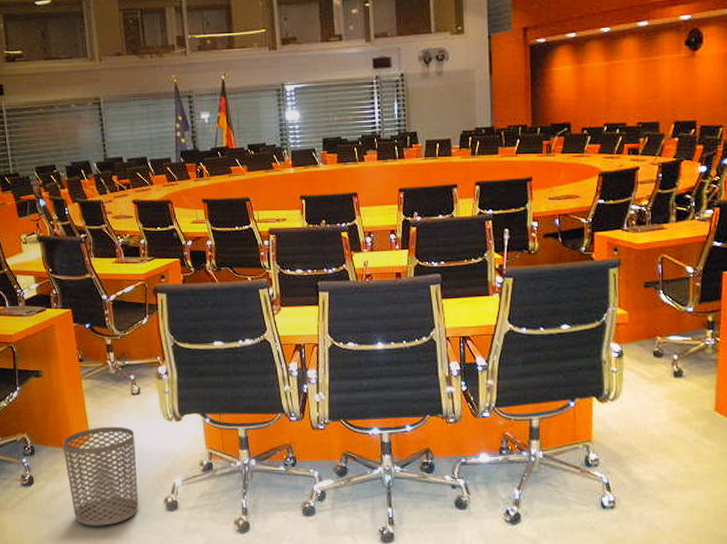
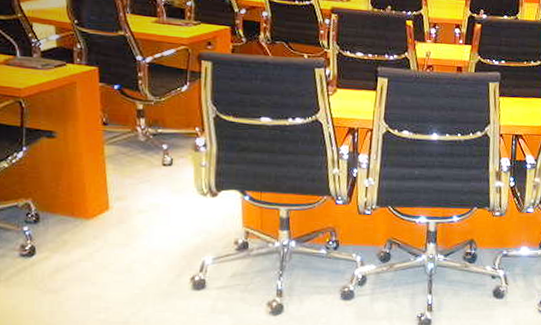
waste bin: present [62,426,139,526] -> none [74,197,163,303]

